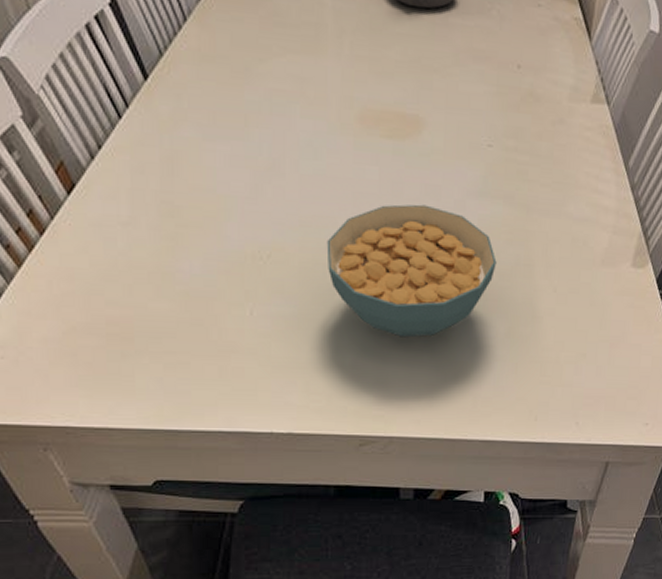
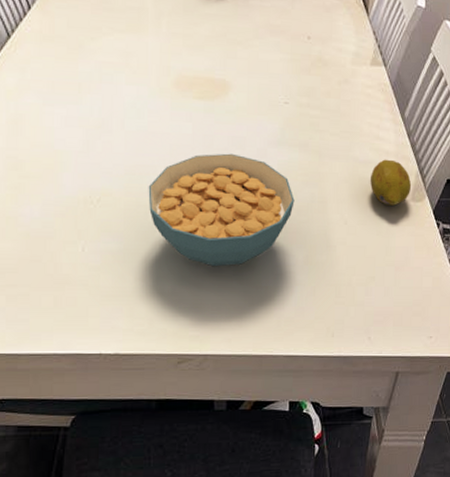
fruit: none [585,216,633,272] -> present [370,159,412,206]

